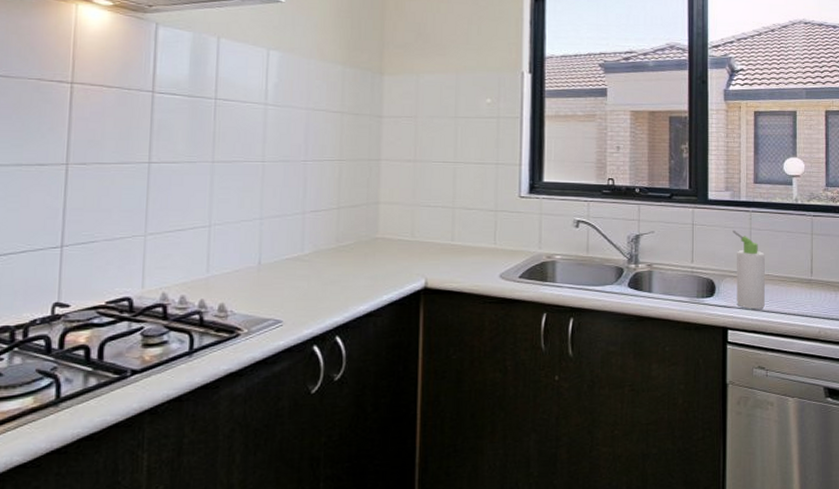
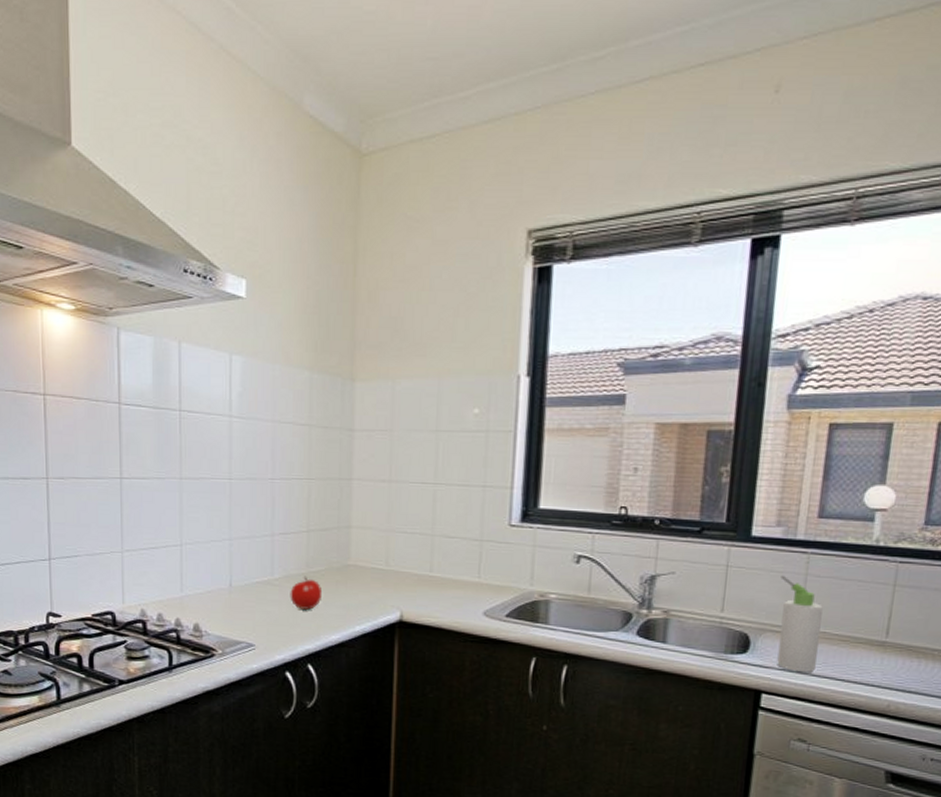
fruit: none [319,250,352,284] -> present [290,575,323,611]

